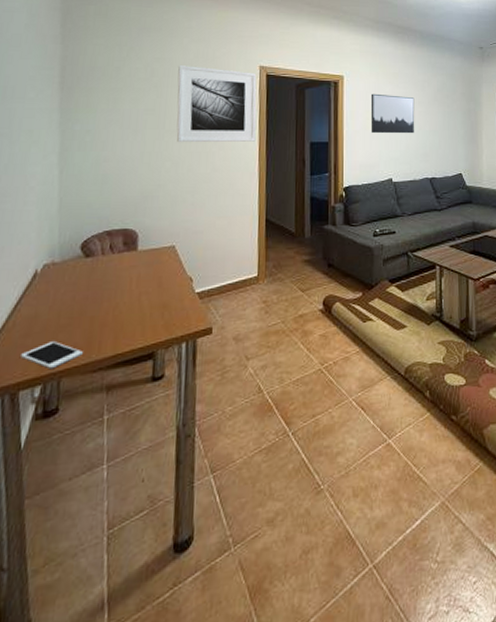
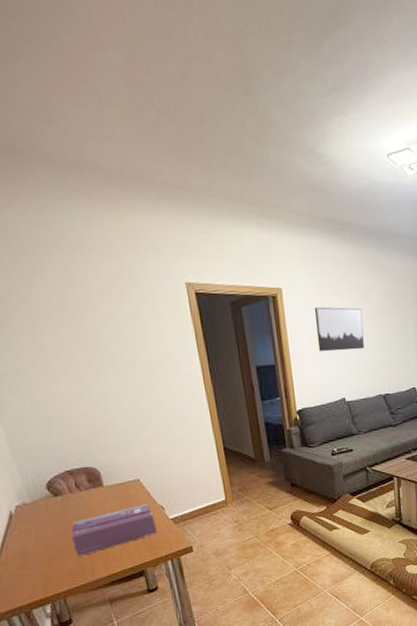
cell phone: present [21,341,83,369] -> none [23,569,79,591]
tissue box: none [87,274,180,329] -> present [71,504,157,557]
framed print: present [176,64,257,142] -> none [93,287,197,376]

